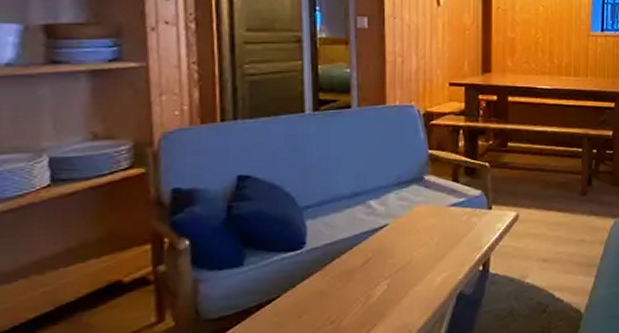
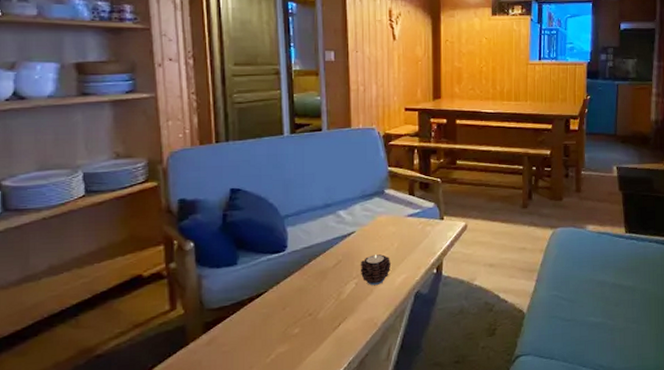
candle: none [393,250,429,287] -> present [360,254,390,286]

